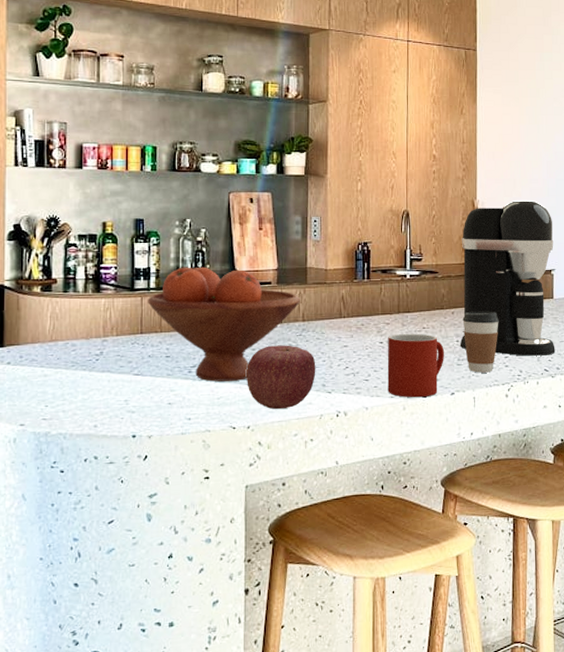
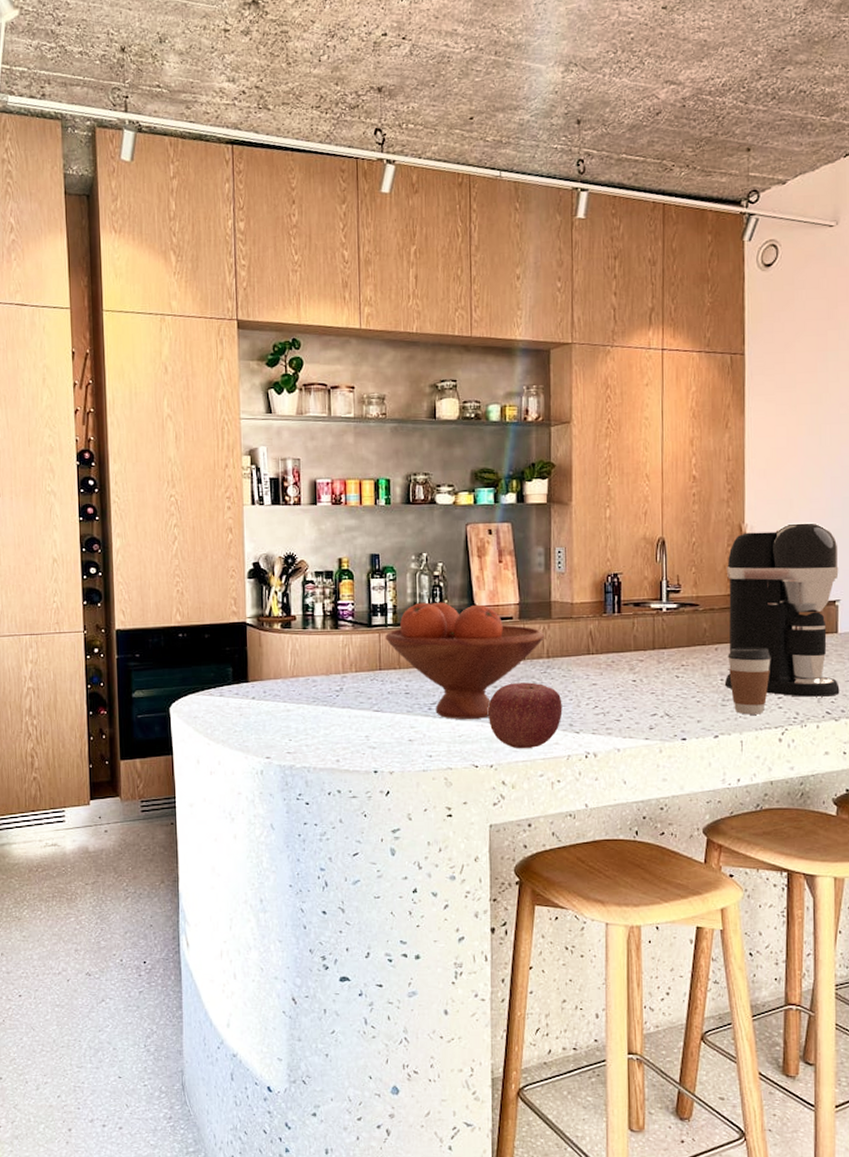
mug: present [387,334,444,398] -> none [641,671,706,740]

